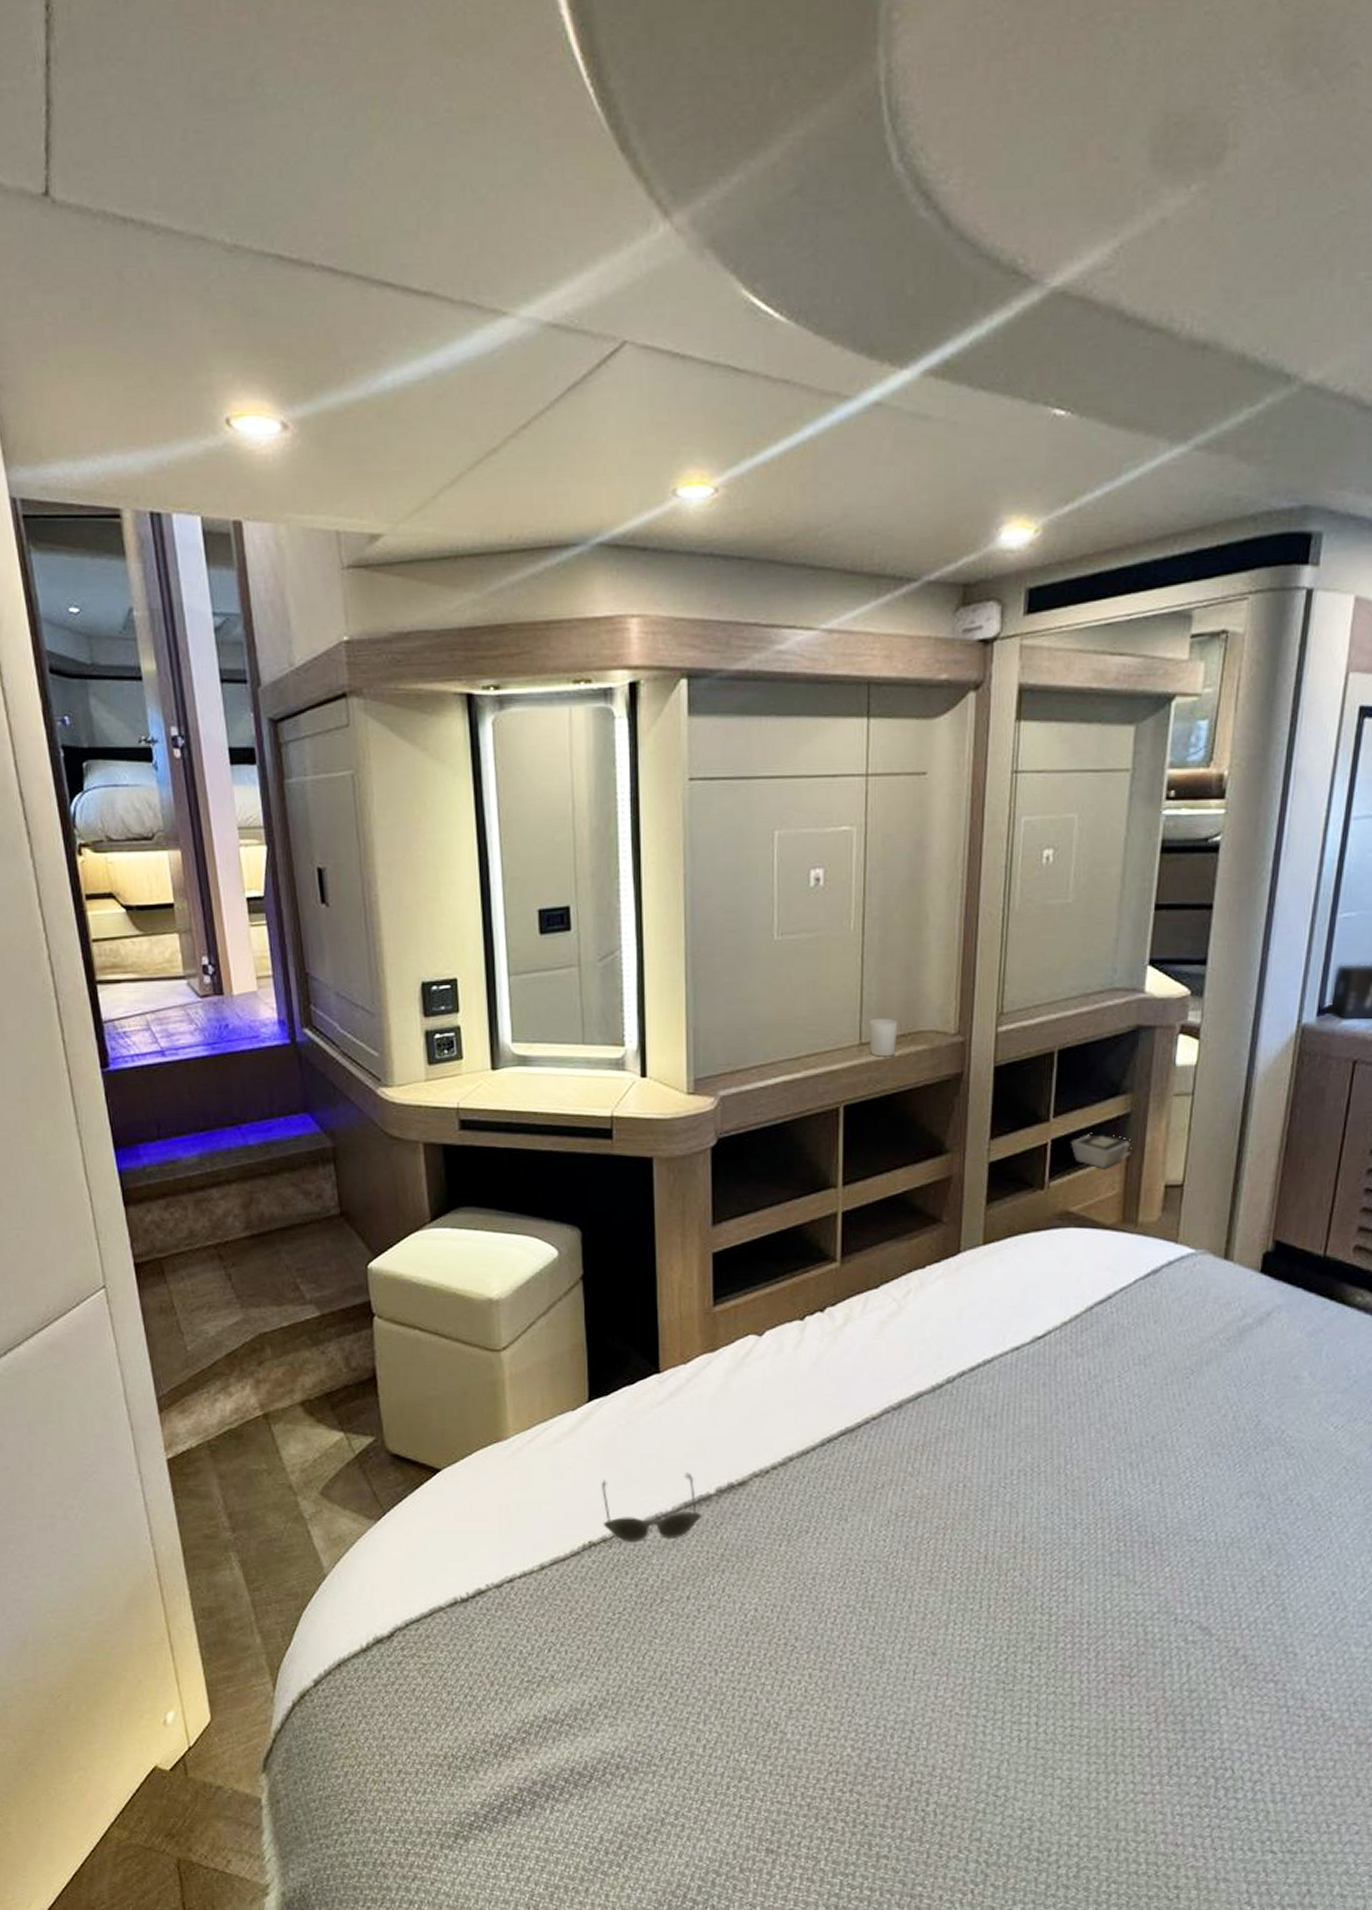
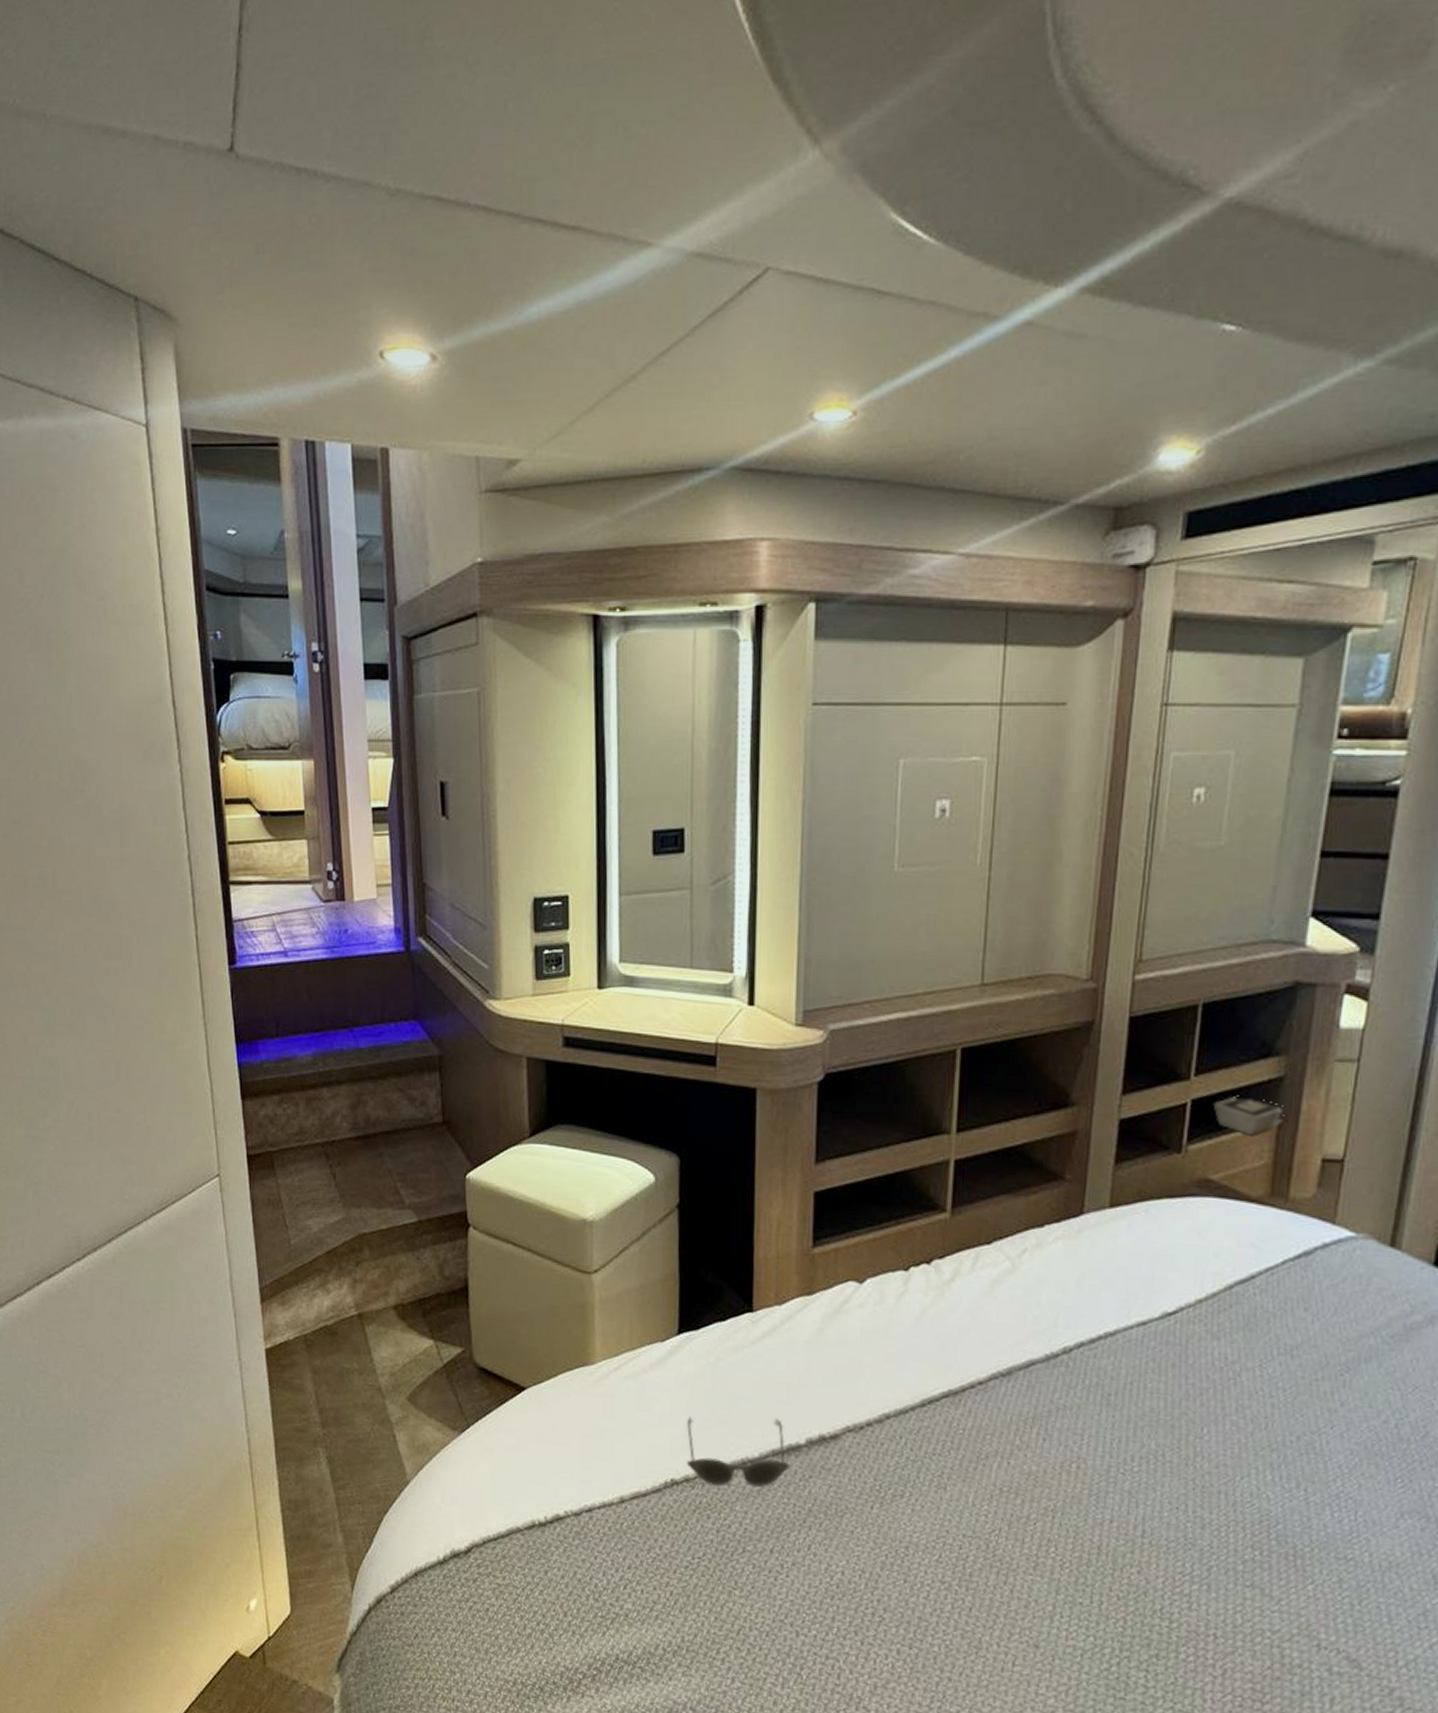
candle holder: present [868,1018,898,1057] -> none [992,958,1024,1000]

